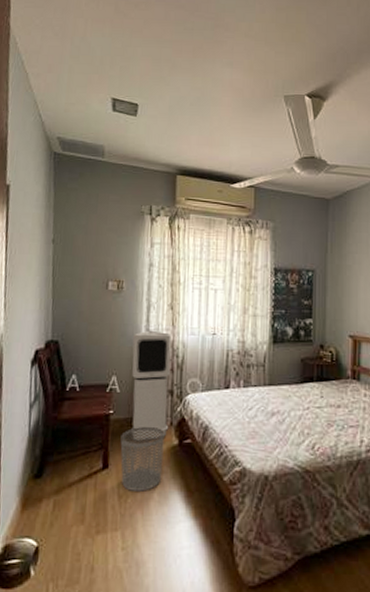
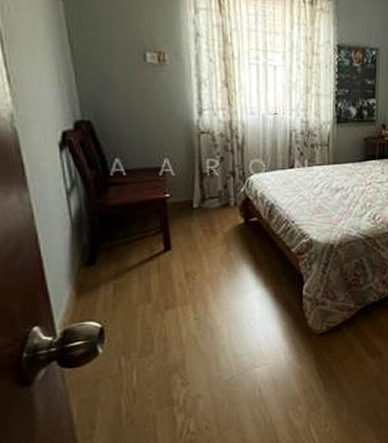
waste bin: present [120,426,165,491] -> none [181,207,230,269]
air purifier: present [131,330,172,441] -> none [184,109,233,222]

